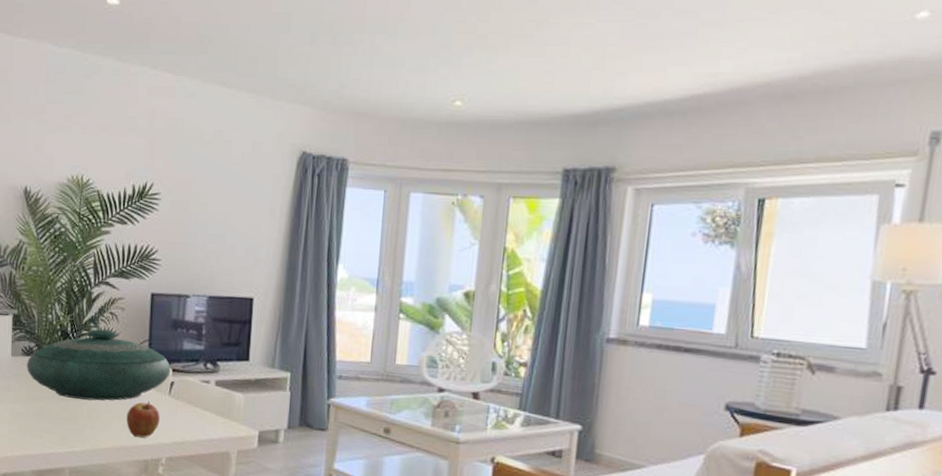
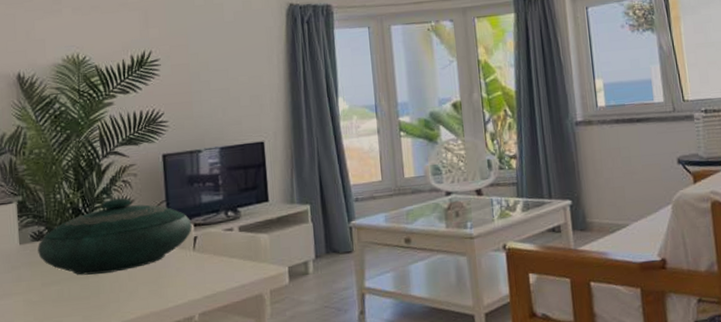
fruit: present [126,401,160,438] -> none [152,260,188,300]

